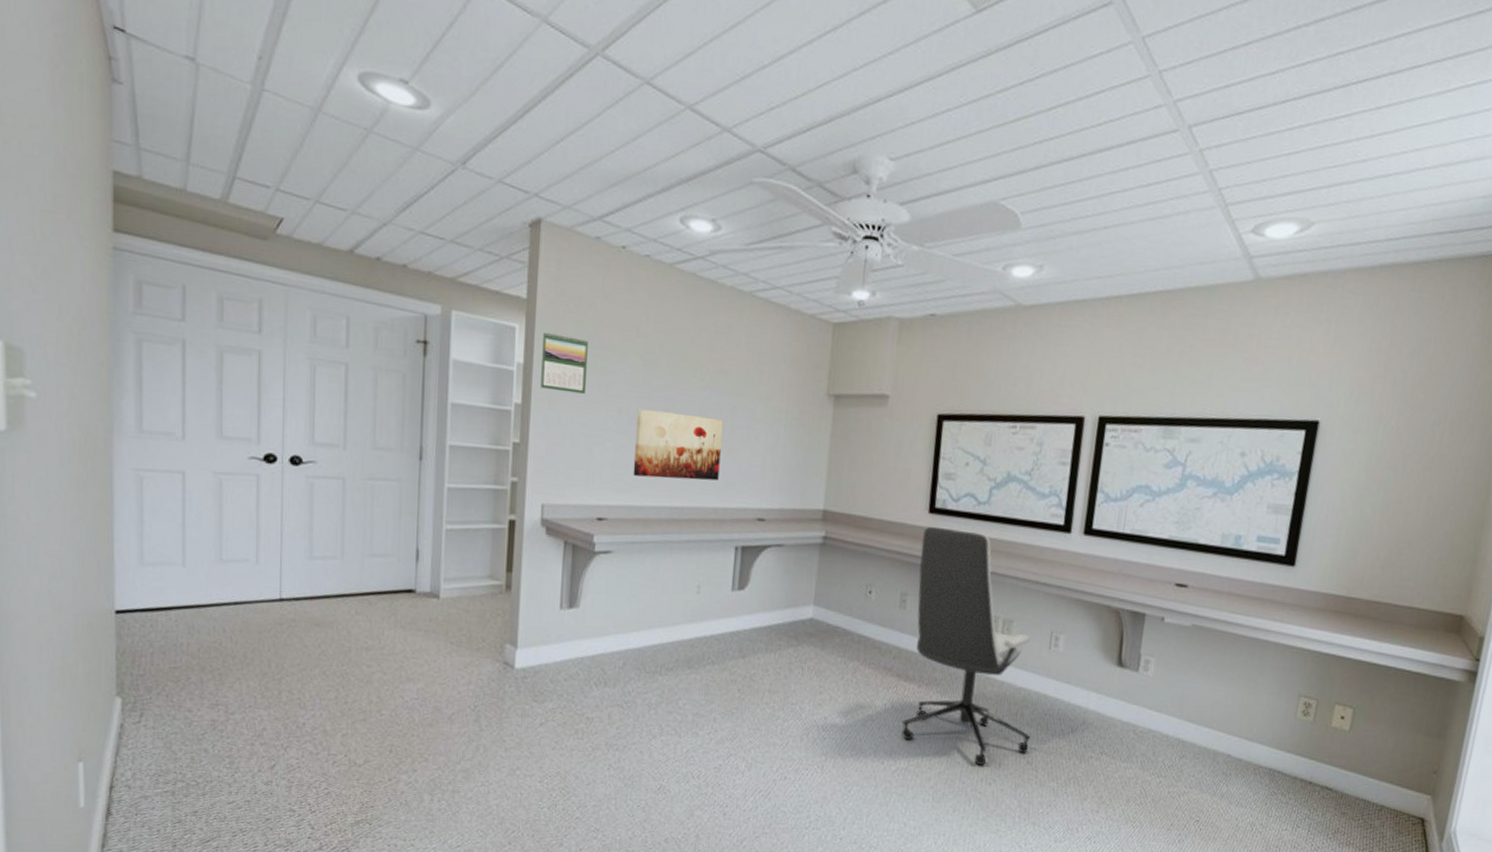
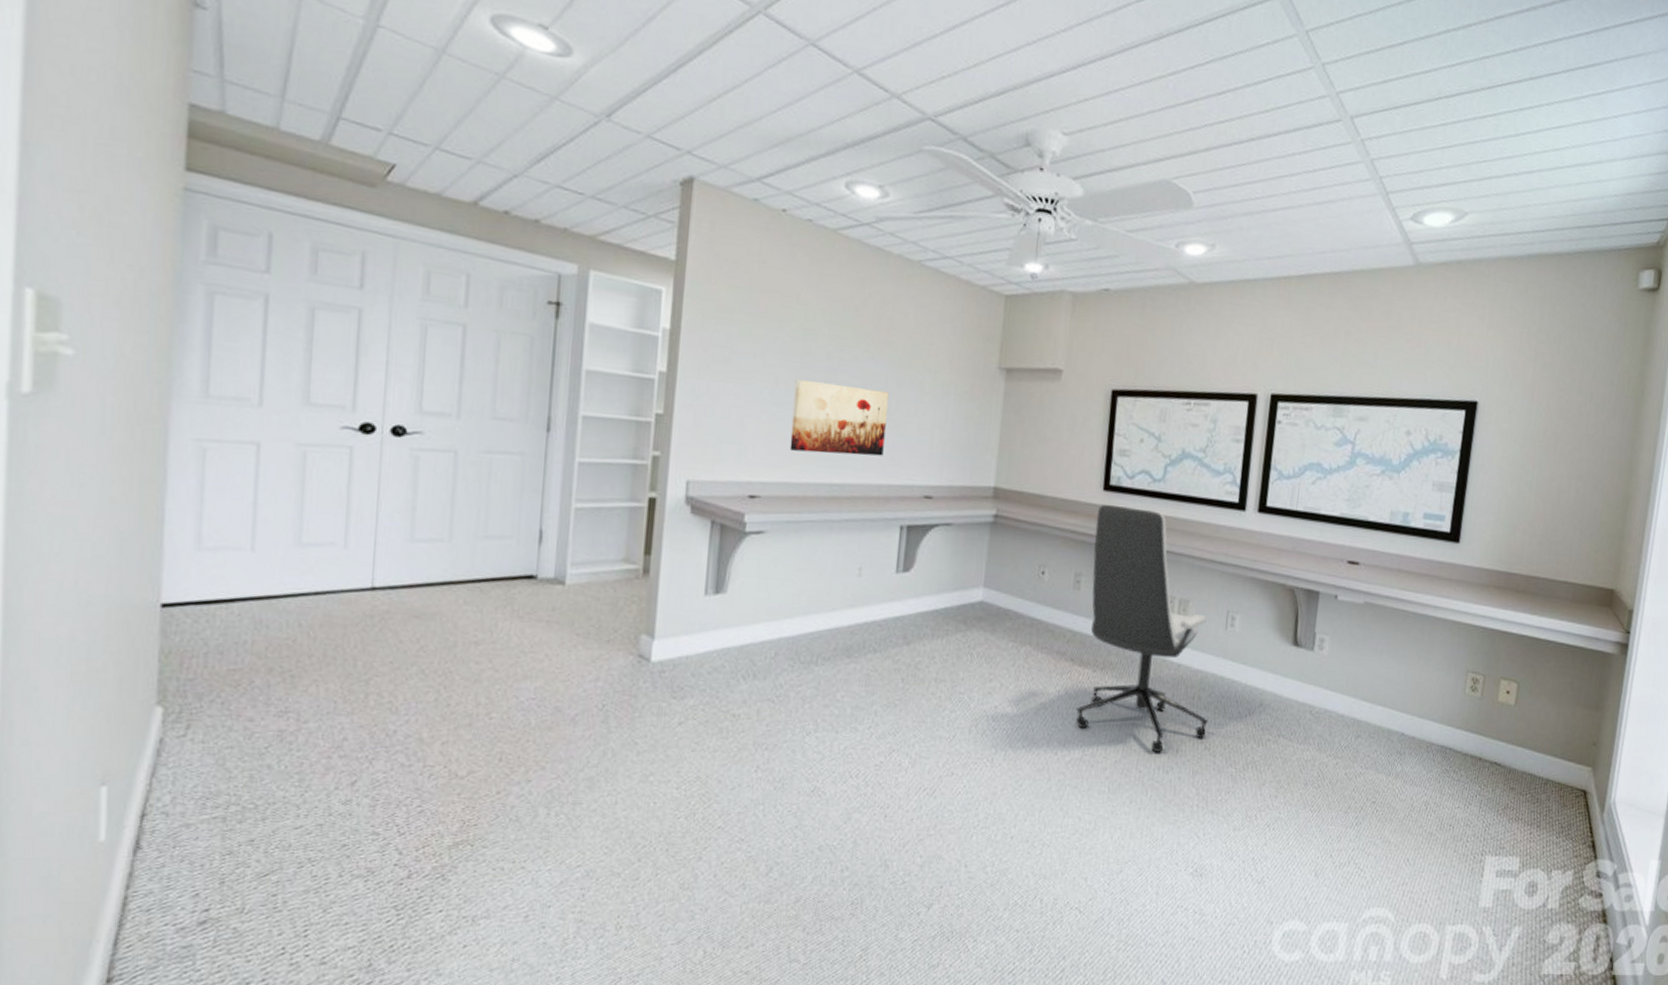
calendar: present [540,331,588,394] -> none [689,296,743,363]

